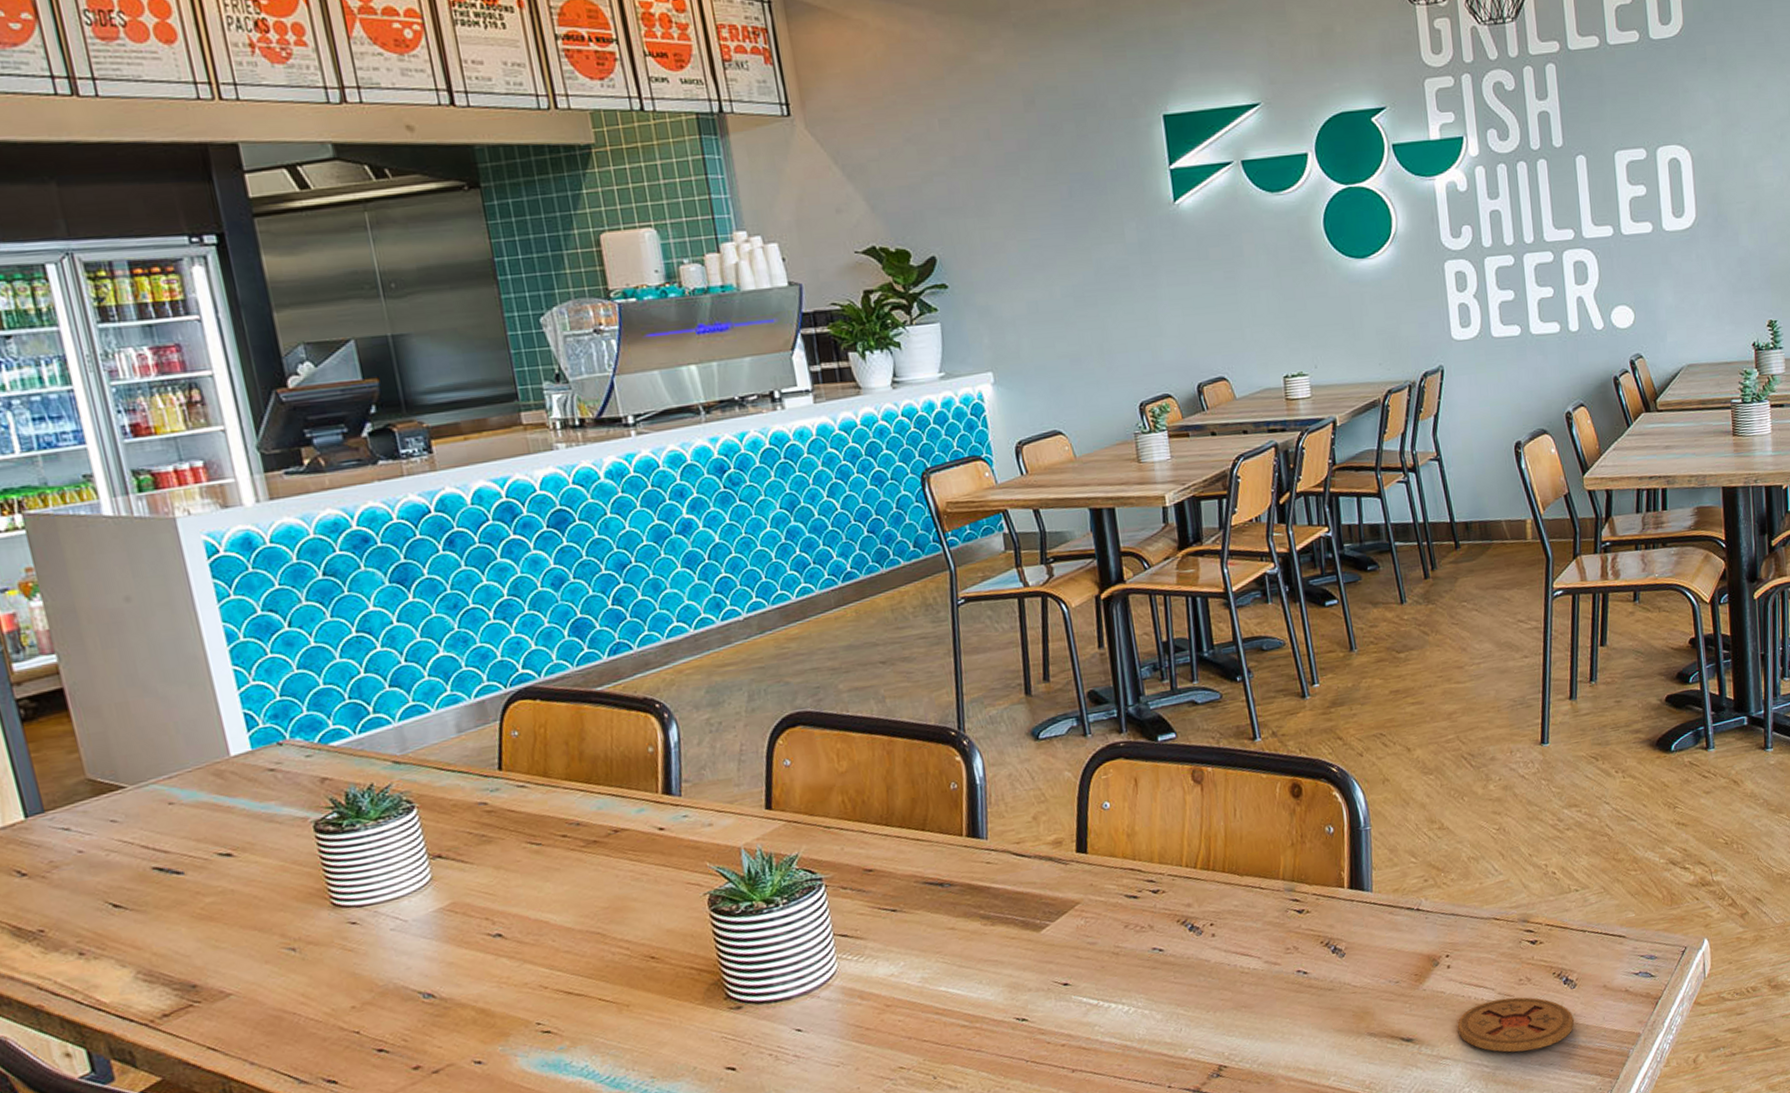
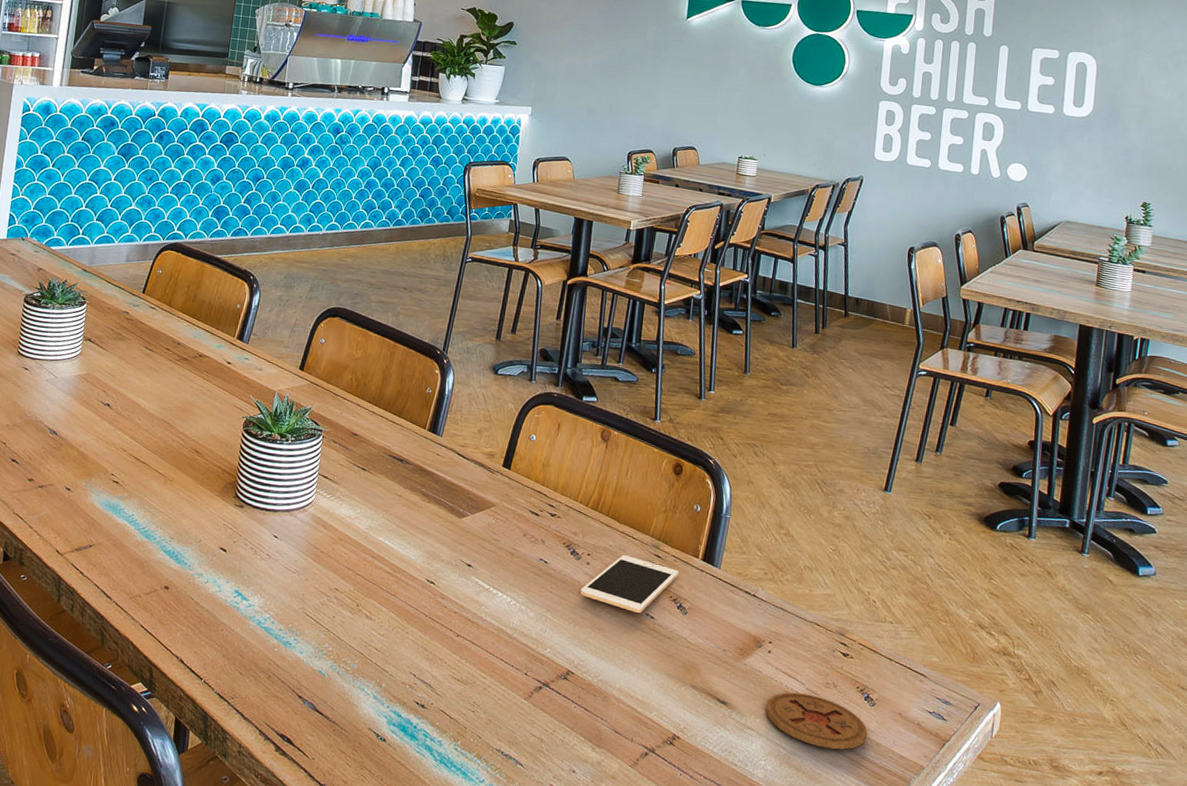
cell phone: none [1211,908,1325,975] -> present [580,555,679,613]

